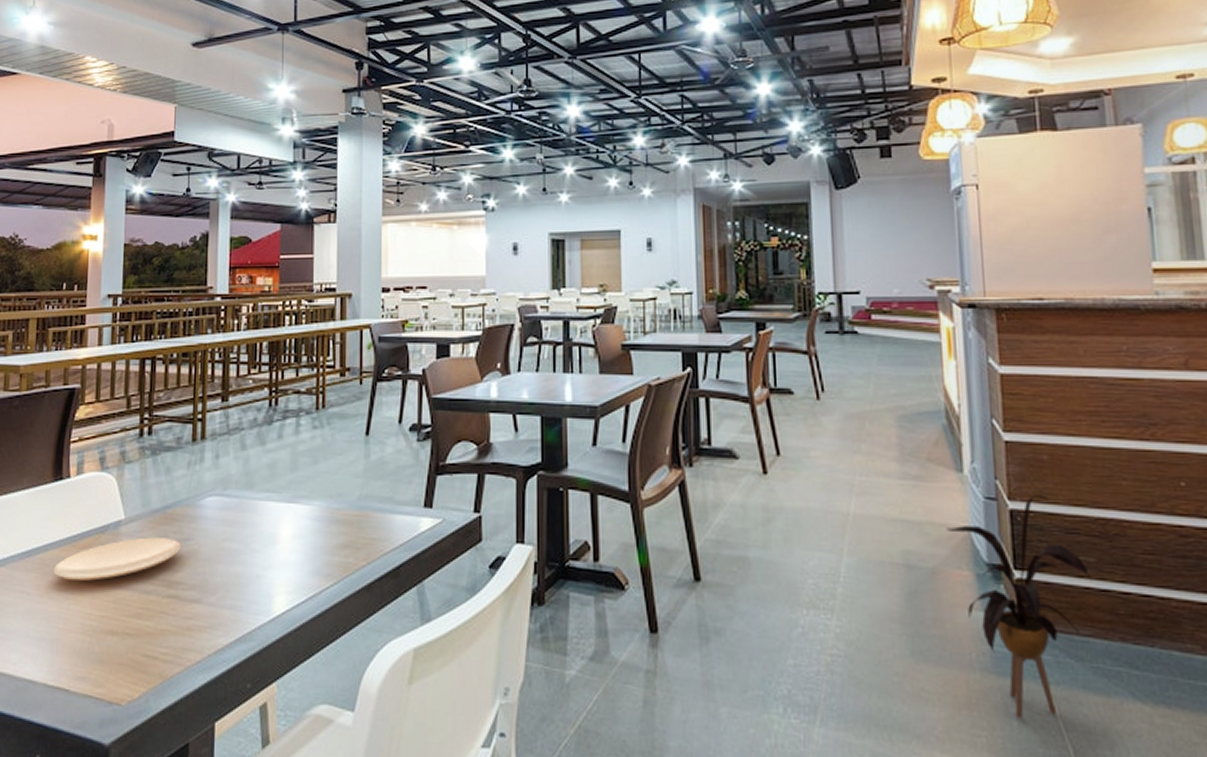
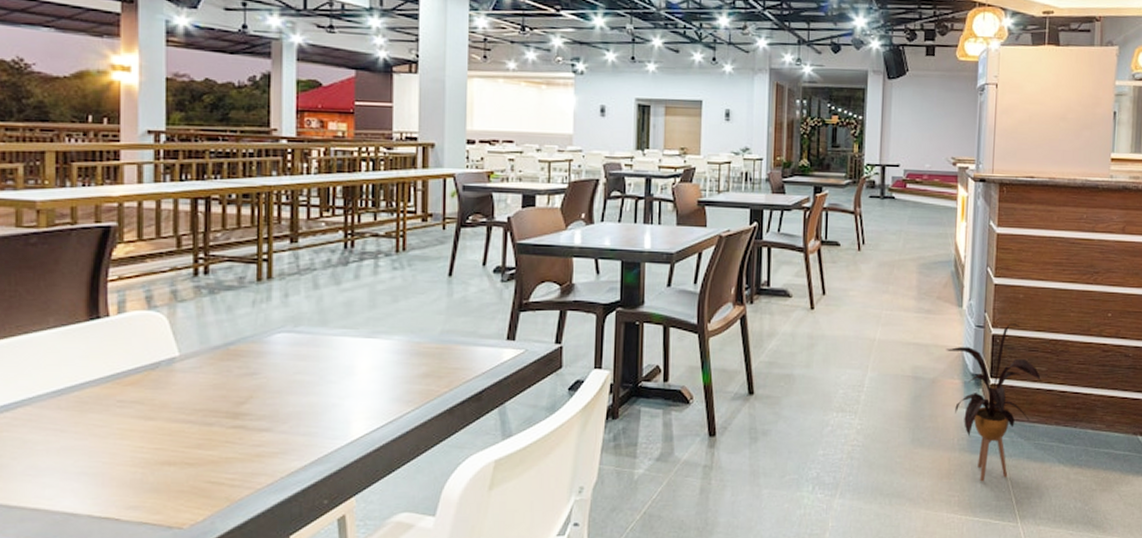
plate: present [54,537,181,581] -> none [94,373,247,416]

